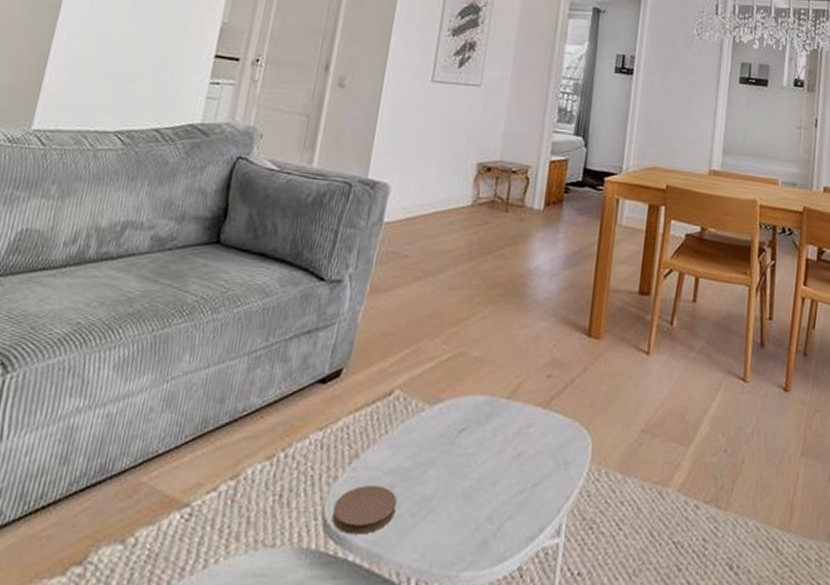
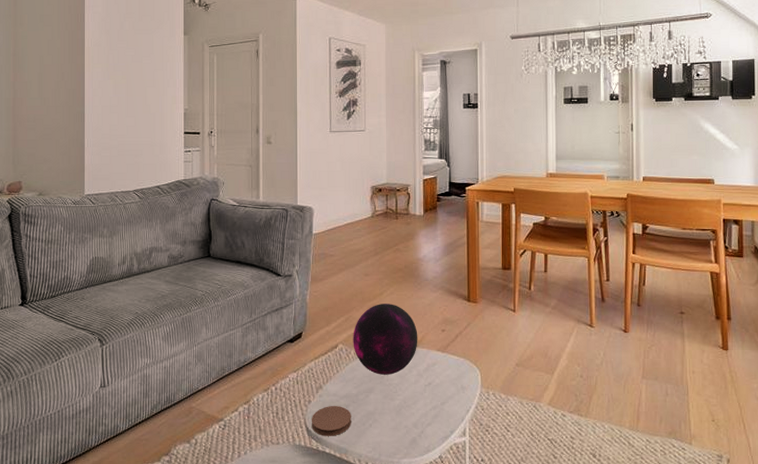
decorative orb: none [416,332,513,440] -> present [353,304,418,375]

